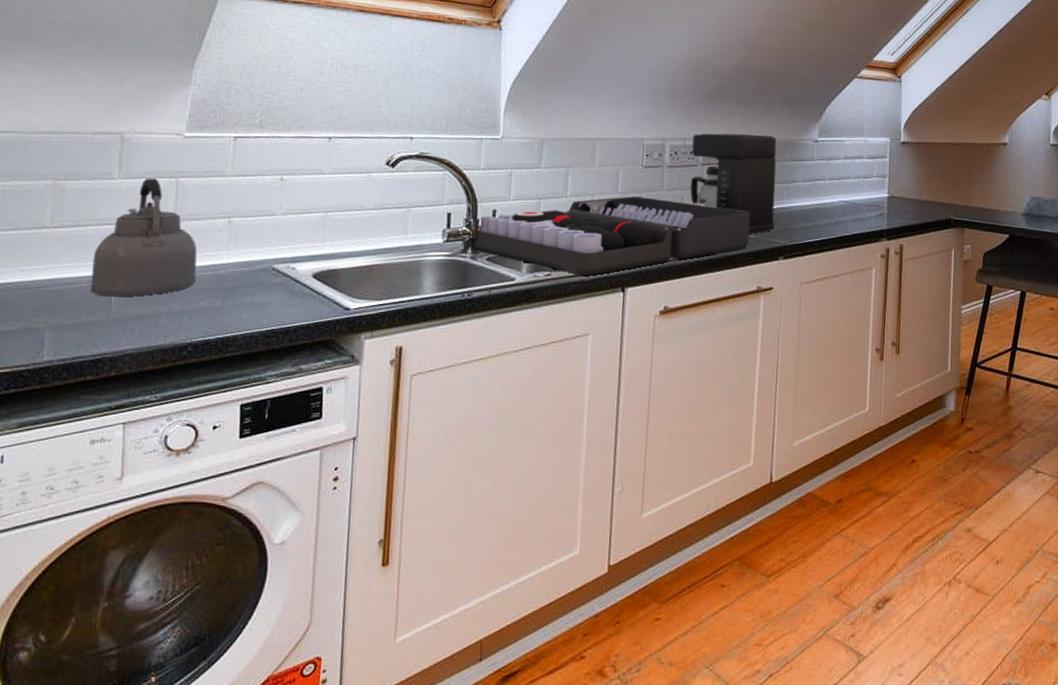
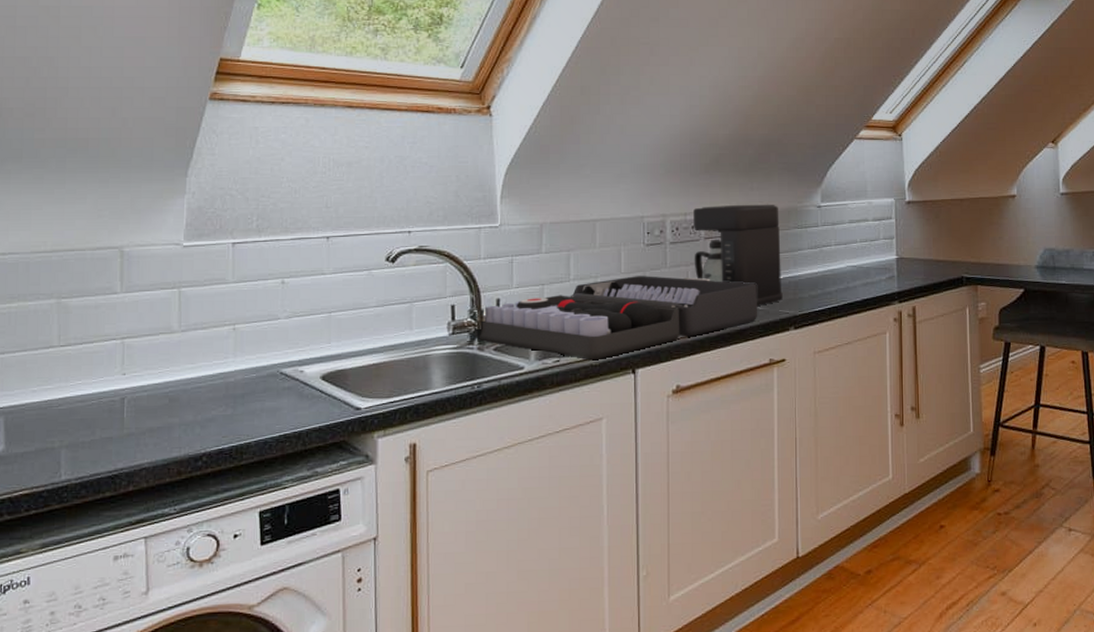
kettle: present [89,178,197,297] -> none [101,290,206,412]

